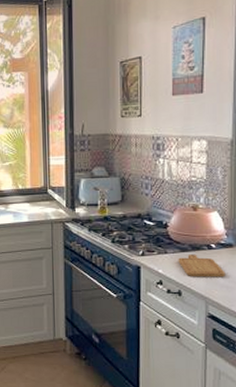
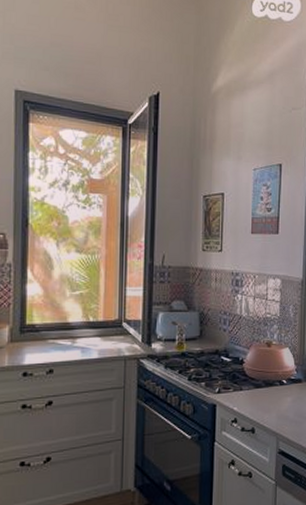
chopping board: present [178,255,226,277] -> none [252,391,295,414]

